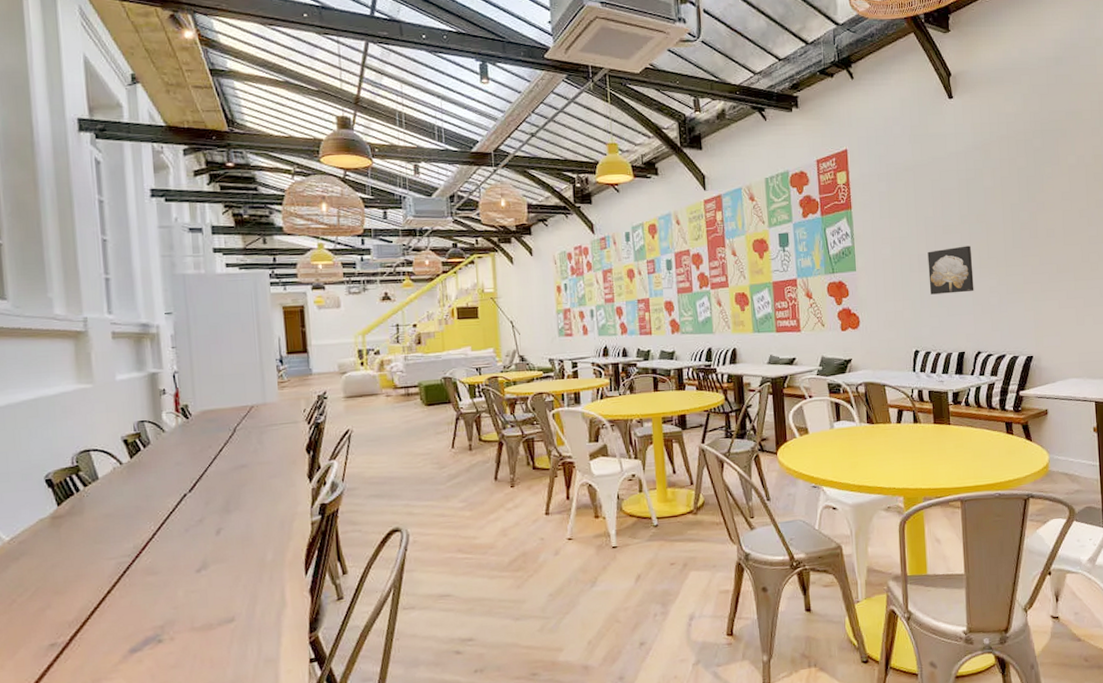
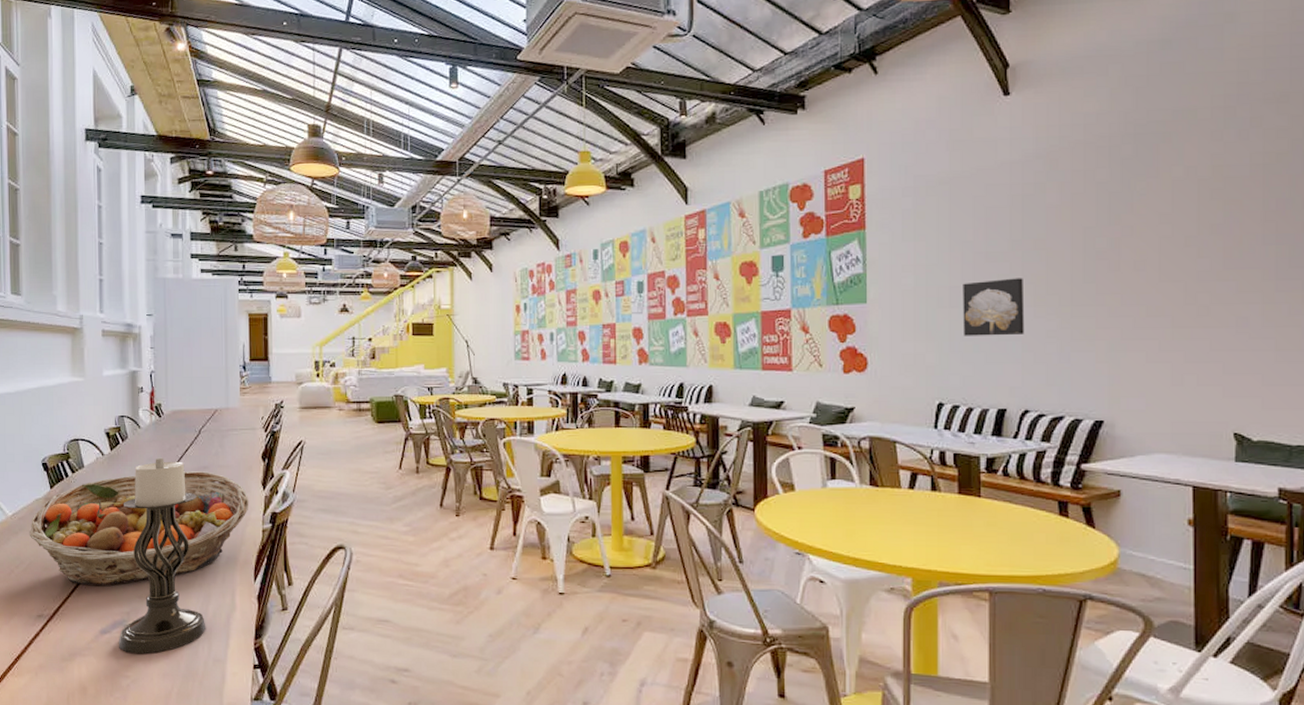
fruit basket: none [33,470,295,605] -> present [29,471,249,586]
candle holder: none [148,460,255,668] -> present [119,457,206,654]

